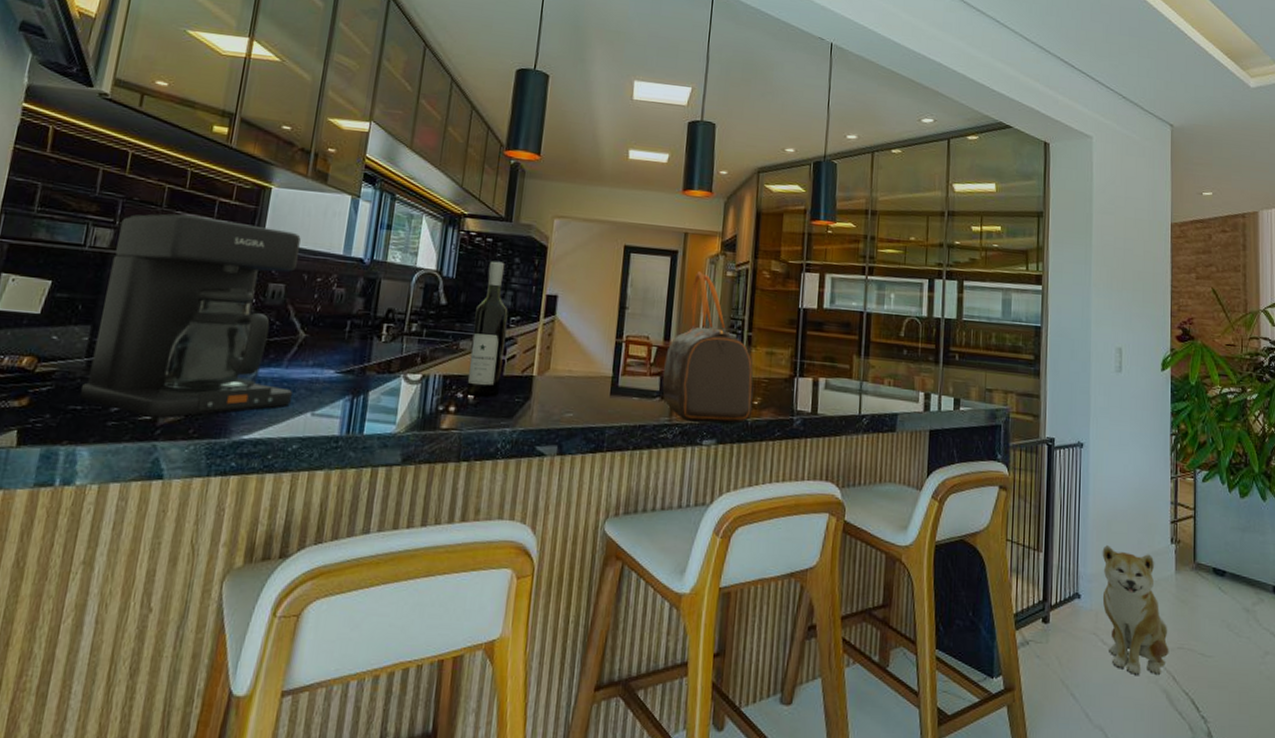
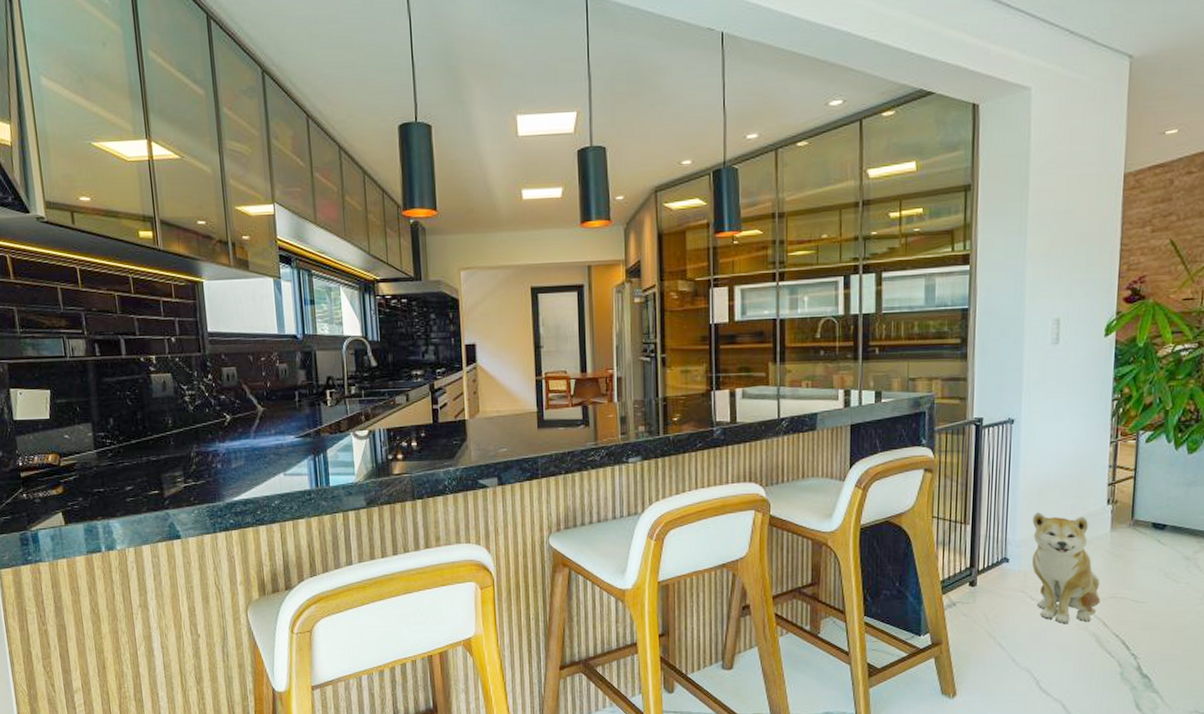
coffee maker: present [79,213,301,419] -> none [88,317,265,491]
bottle: present [466,261,508,398] -> none [404,319,438,444]
handbag: present [662,271,753,424] -> none [584,302,673,443]

